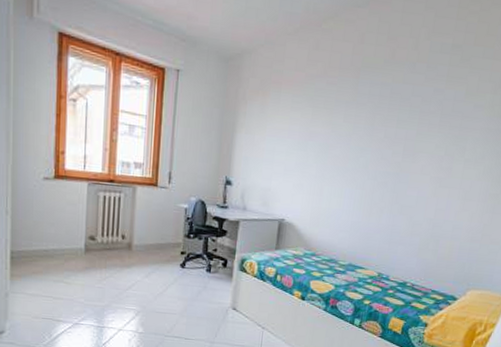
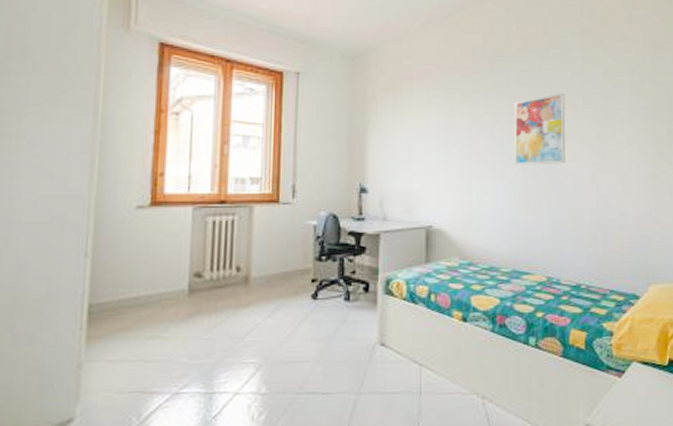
wall art: none [365,108,424,177] -> present [514,93,566,165]

